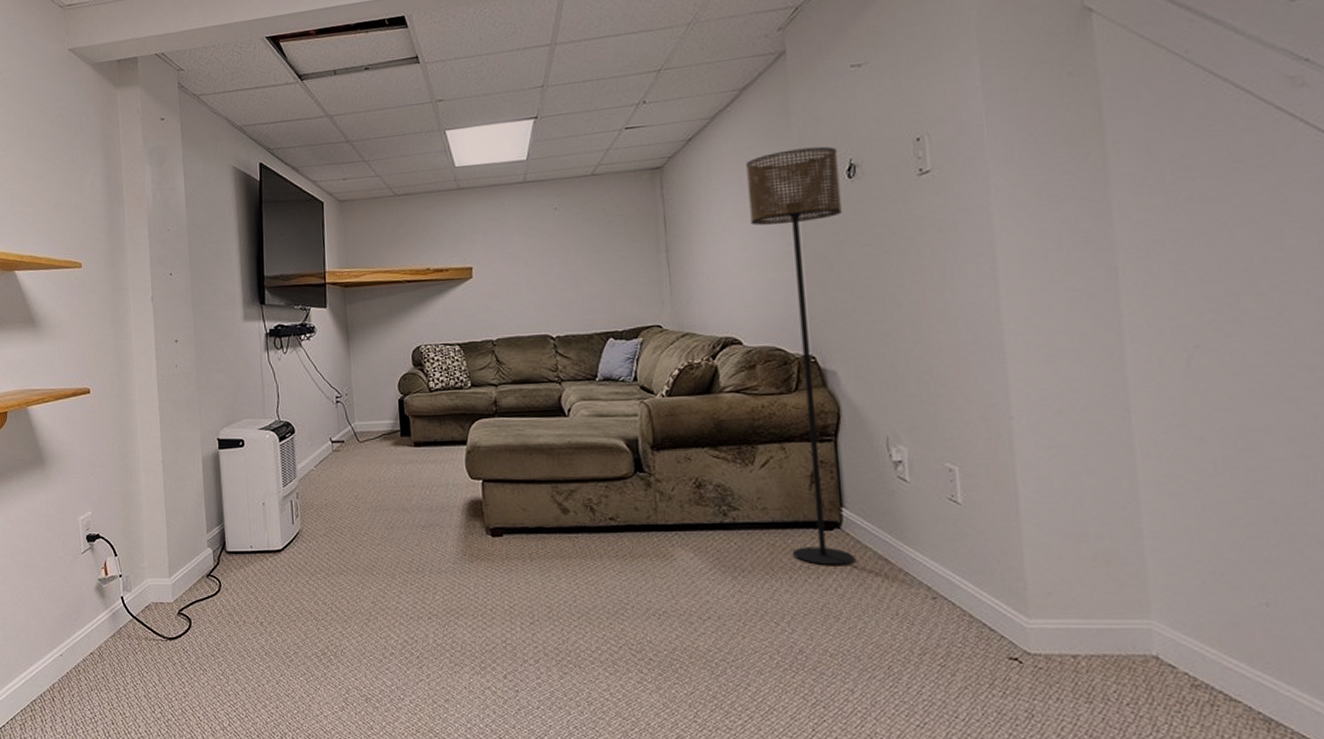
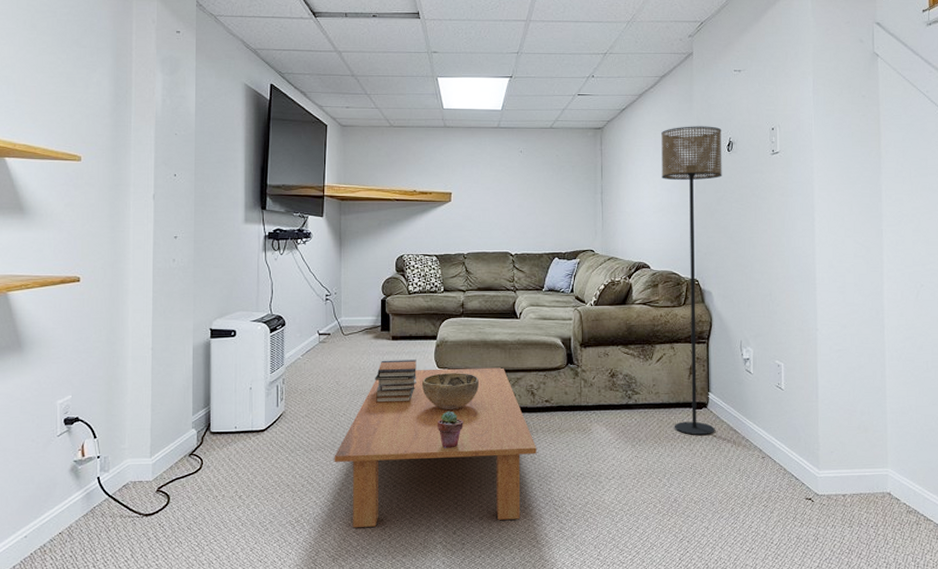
coffee table: none [358,477,603,665] -> present [334,367,537,529]
book stack: none [398,469,447,520] -> present [375,359,416,403]
decorative bowl: none [452,484,523,530] -> present [421,373,479,411]
potted succulent: none [474,530,507,575] -> present [436,411,463,448]

